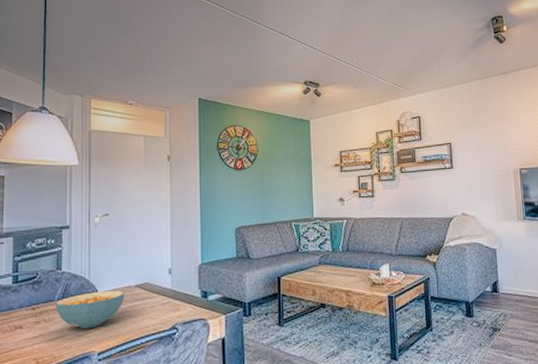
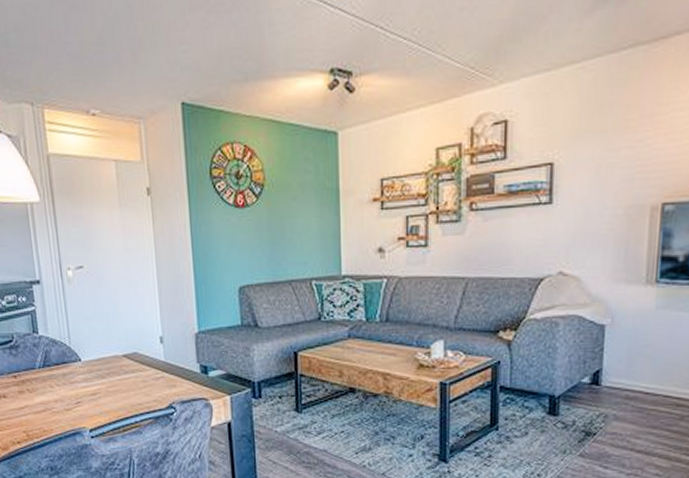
cereal bowl: present [55,290,125,329] -> none [36,359,112,402]

